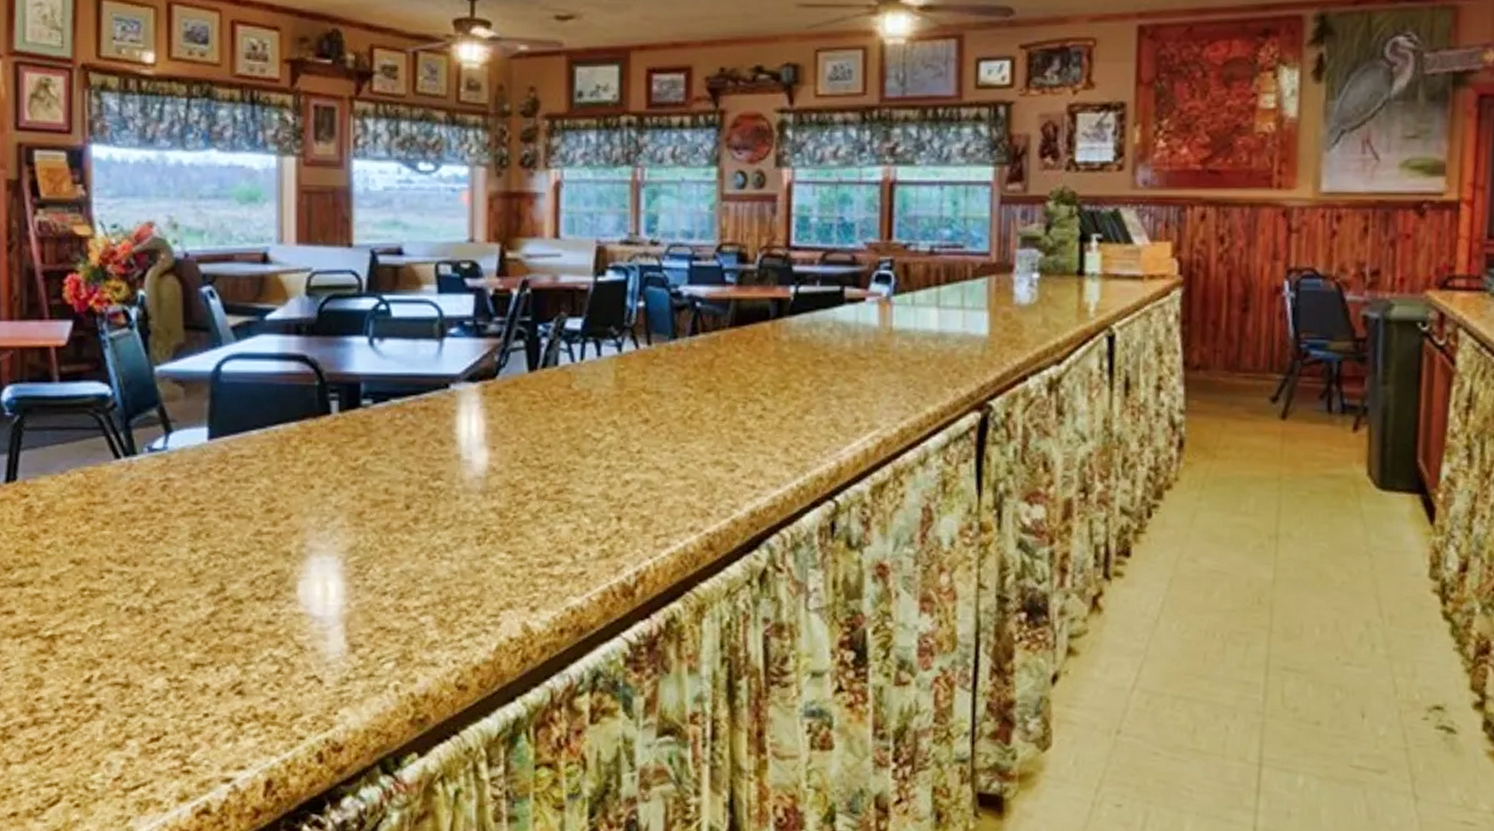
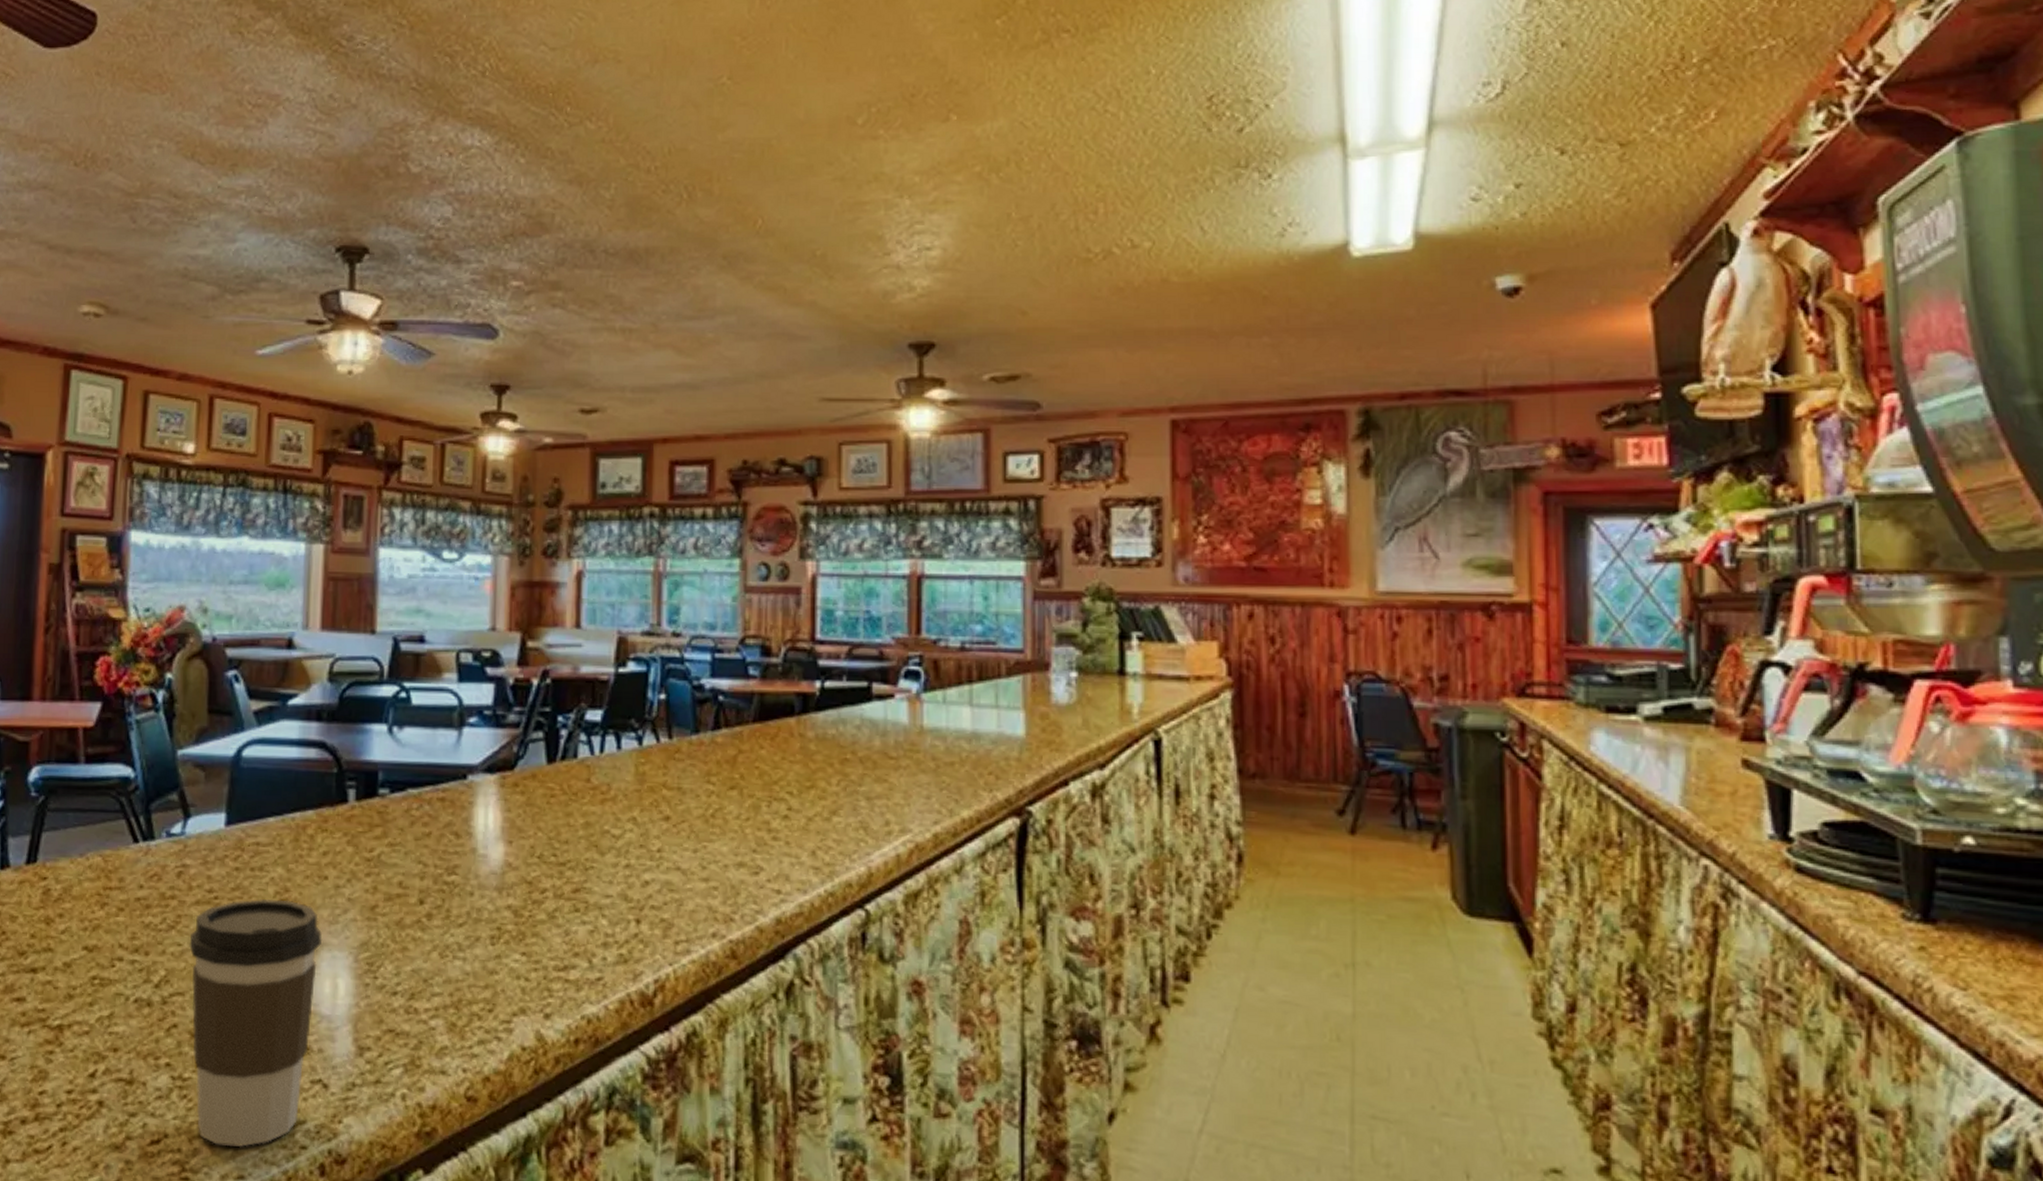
coffee cup: none [178,509,311,741] -> present [189,899,323,1148]

